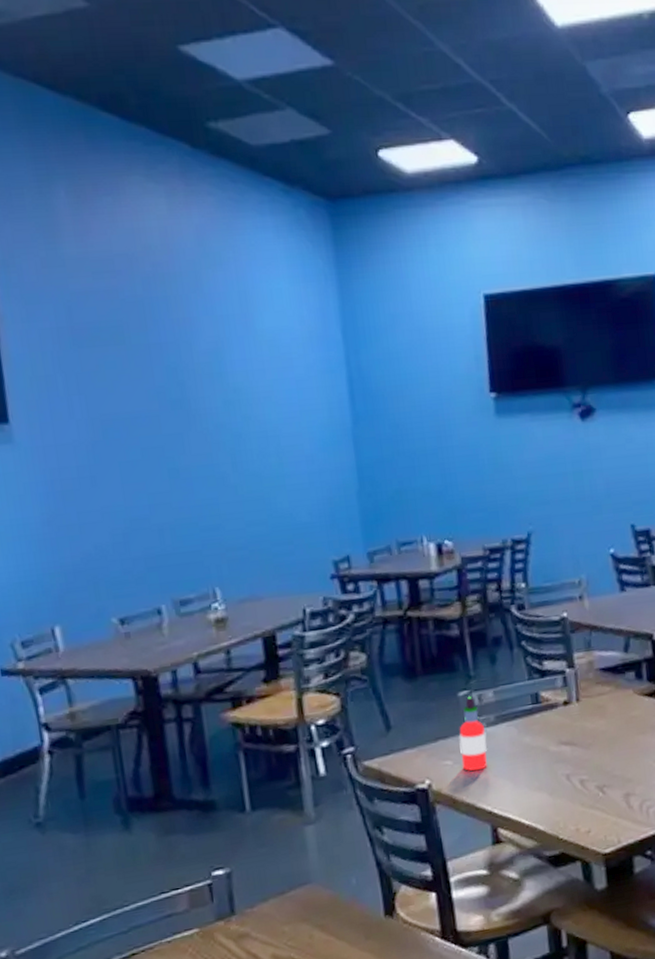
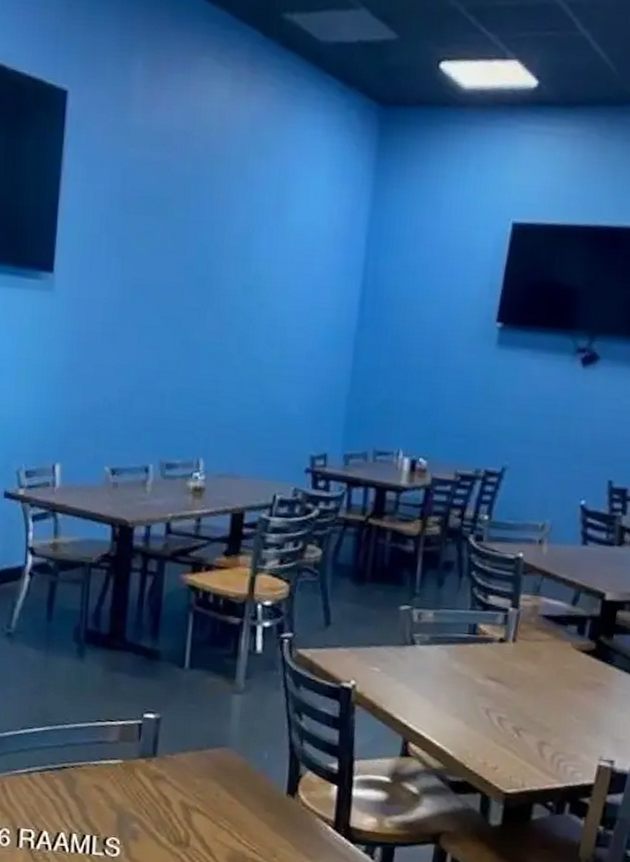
hot sauce: present [459,696,487,771] -> none [388,612,418,684]

